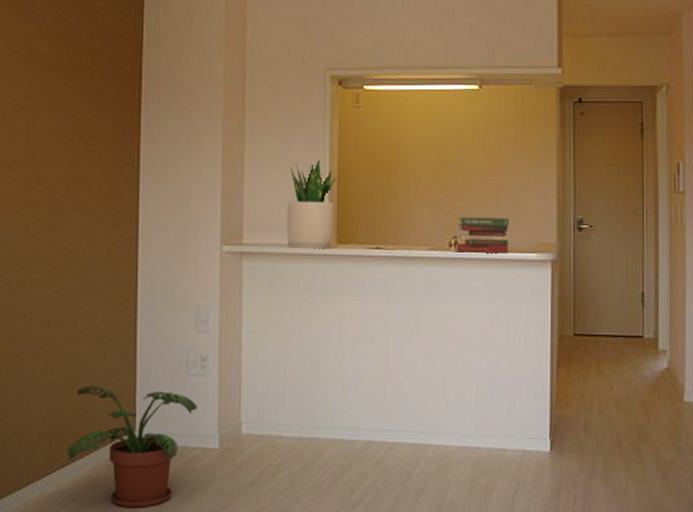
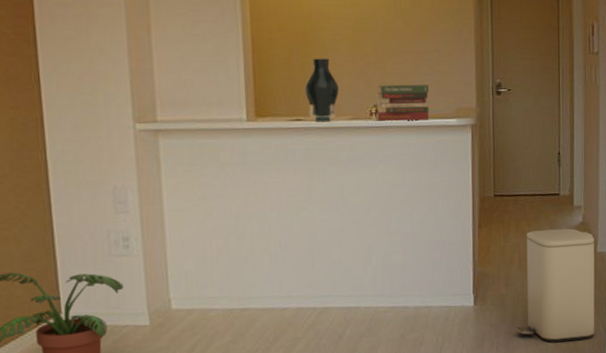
planter: present [286,158,336,249] -> none [200,29,251,124]
vase: none [386,188,419,252] -> present [305,58,339,123]
pedal bin: none [595,374,682,499] -> present [515,228,595,343]

